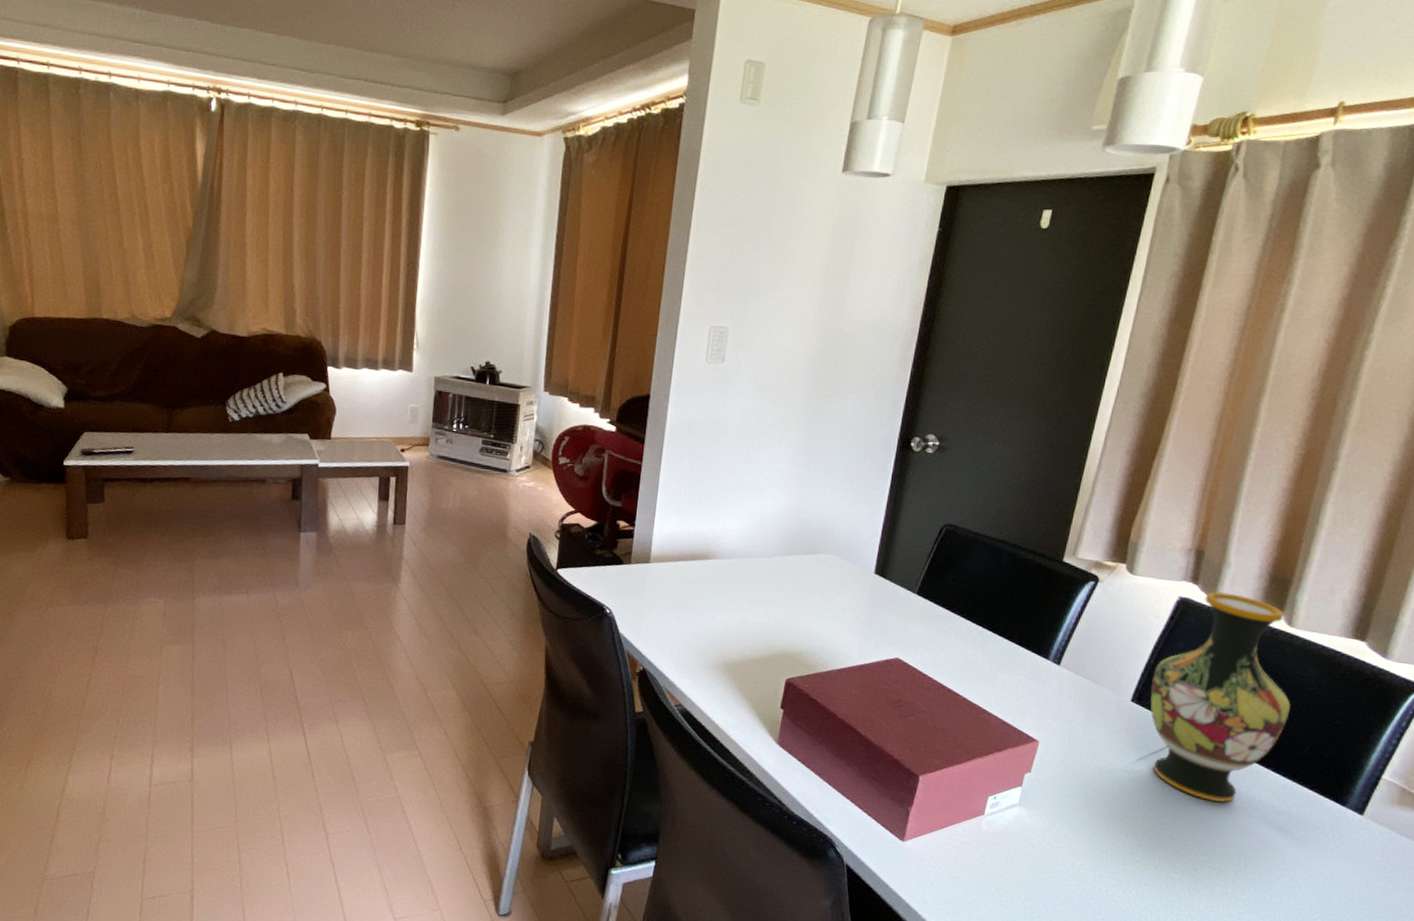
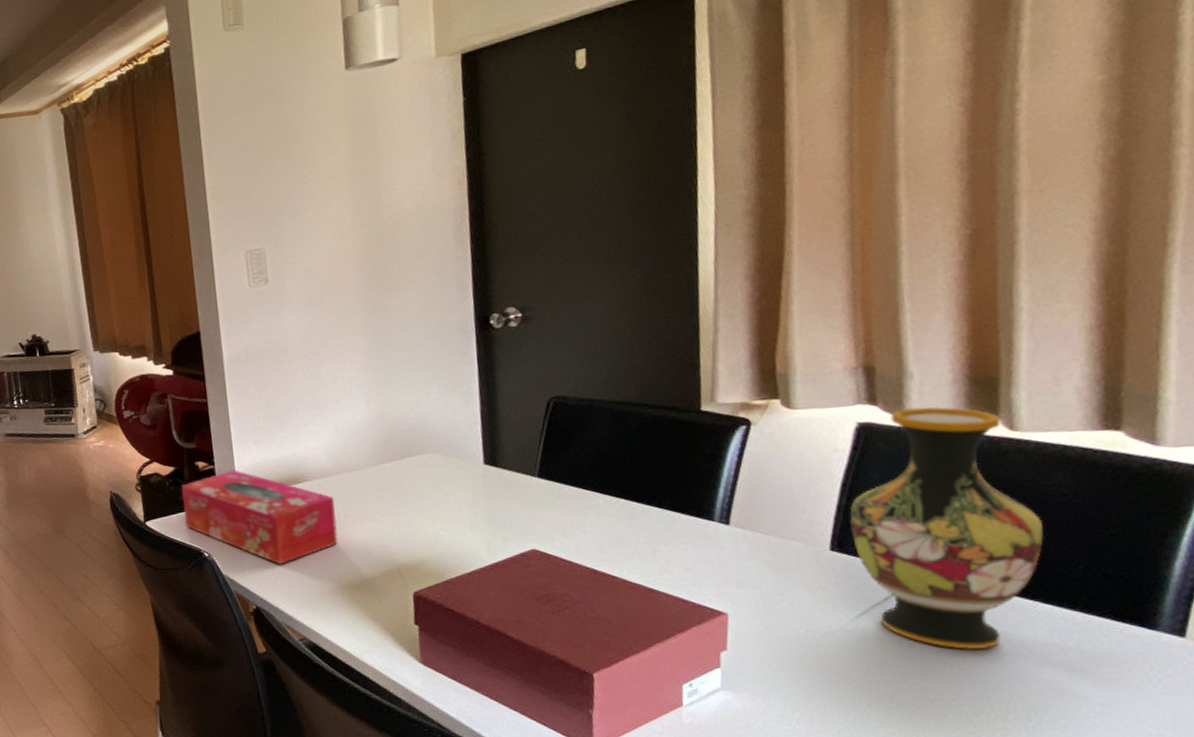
tissue box: none [595,535,737,633] -> present [181,470,338,565]

